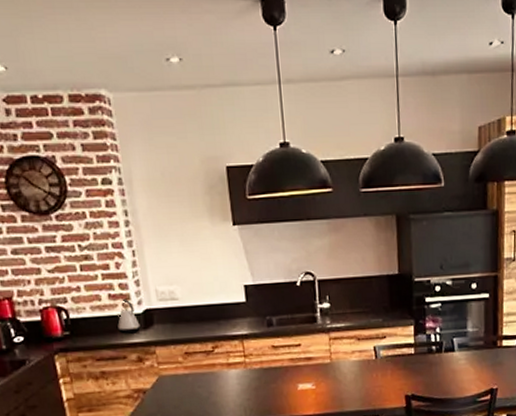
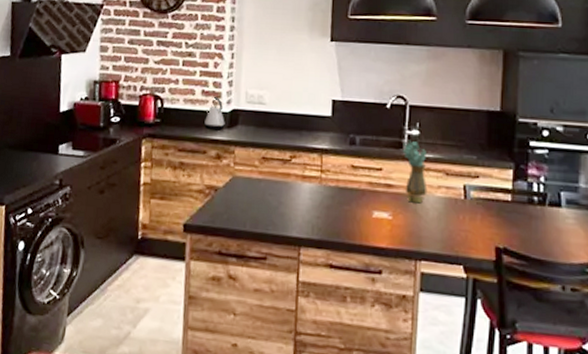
vase: none [316,313,344,371] -> present [402,139,428,204]

